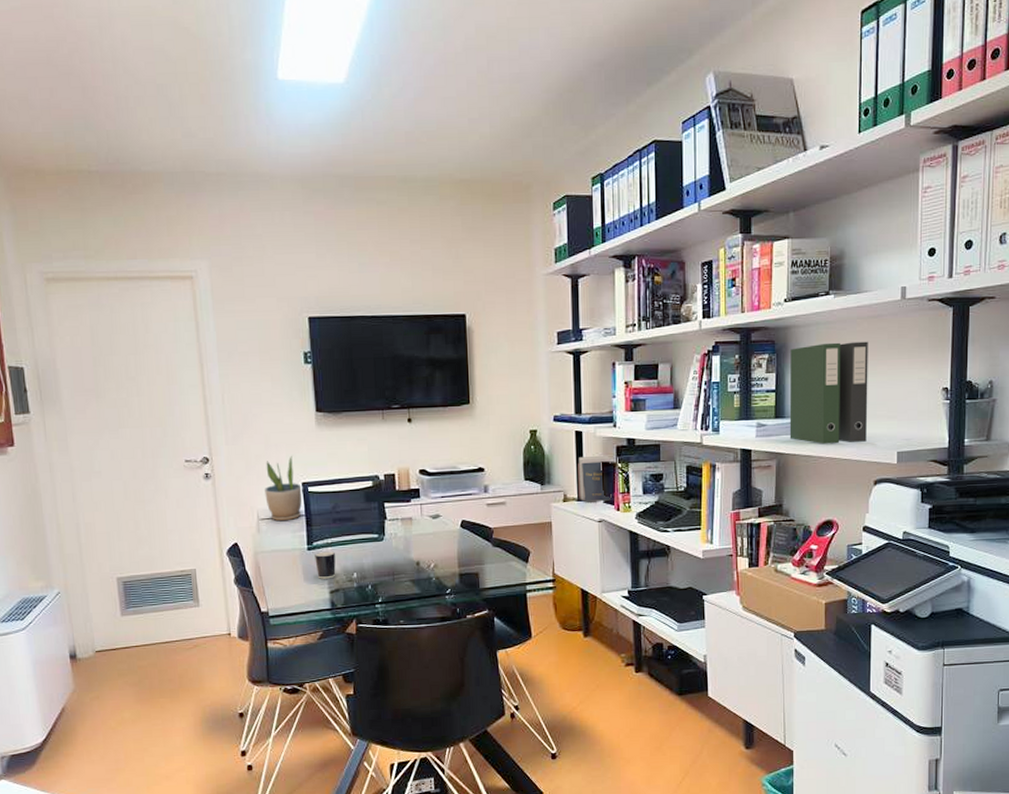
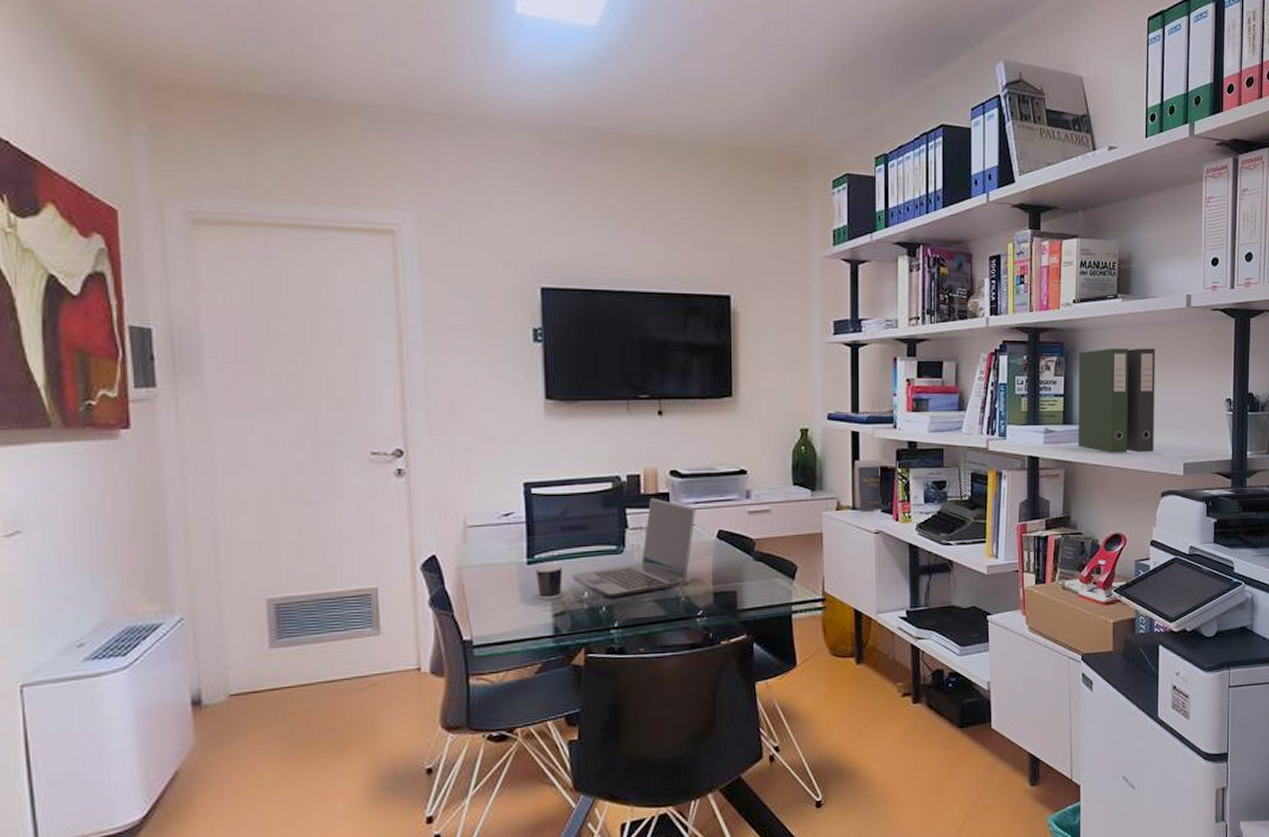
potted plant: present [265,456,303,522] -> none [475,451,523,529]
laptop: none [343,493,442,578] -> present [571,497,695,598]

